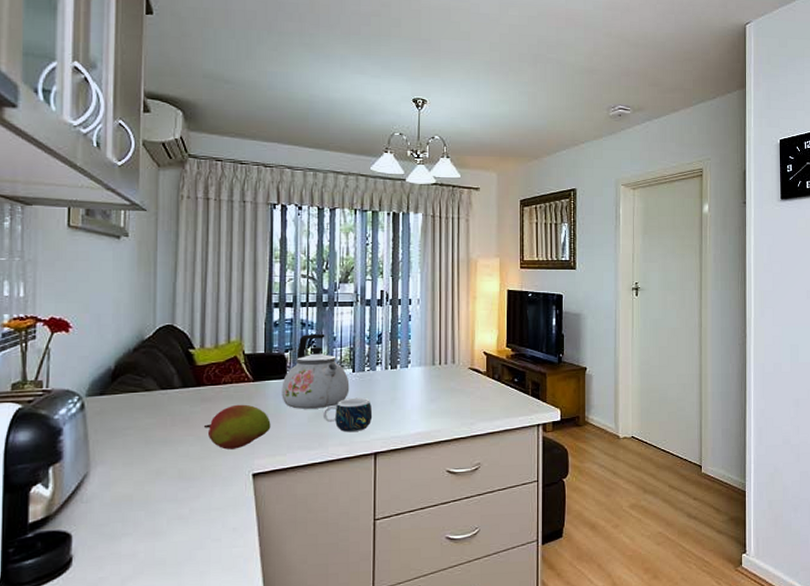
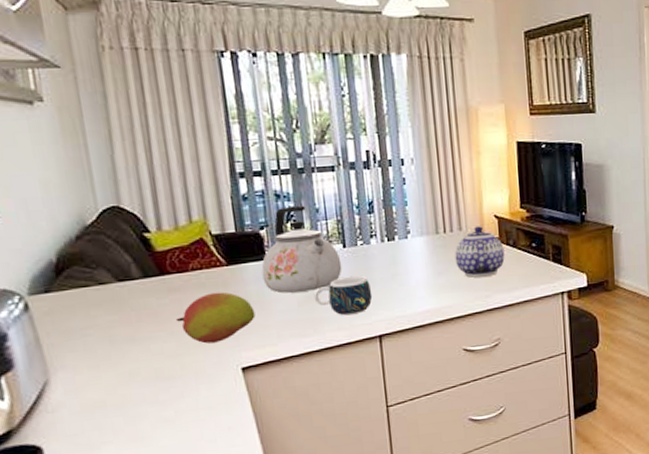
teapot: none [447,360,490,406] -> present [454,226,505,278]

